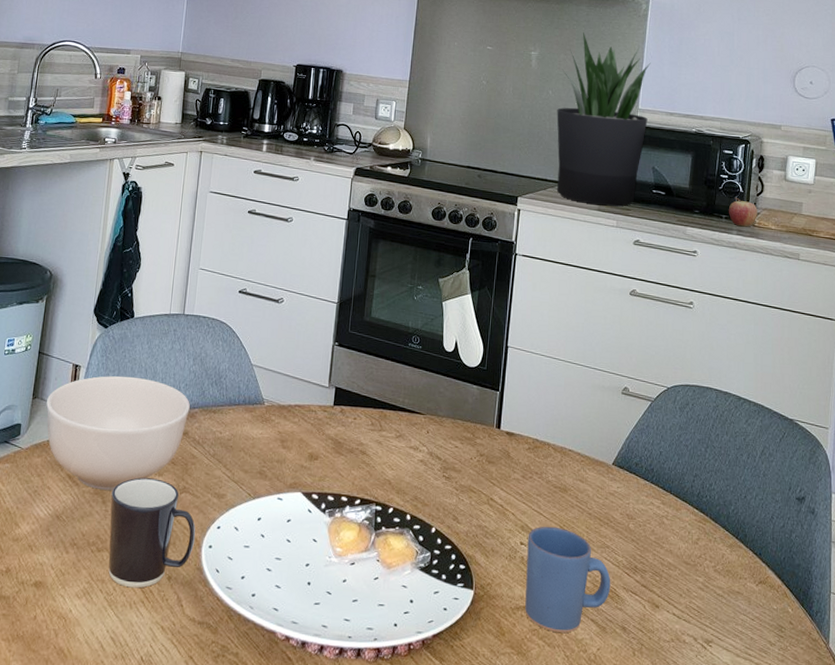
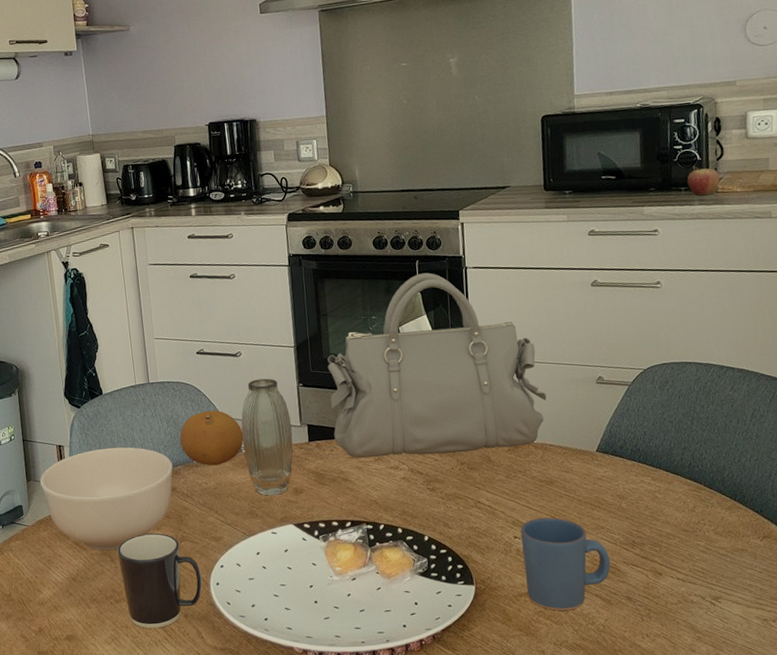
fruit: none [203,354,269,415] -> present [180,410,244,466]
vase: none [266,330,320,458] -> present [241,378,293,496]
shoulder bag: none [360,251,573,447] -> present [327,272,547,459]
planter: present [557,32,651,207] -> none [485,26,587,204]

